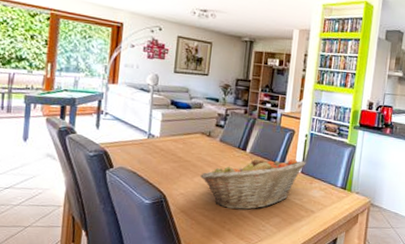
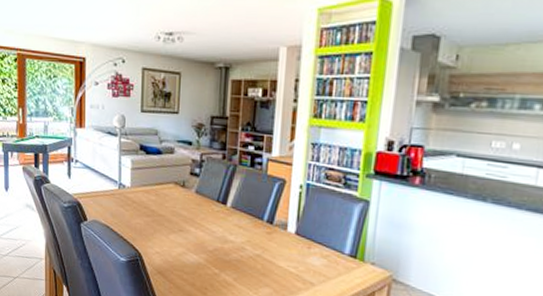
fruit basket: present [200,157,306,210] -> none [176,213,302,277]

